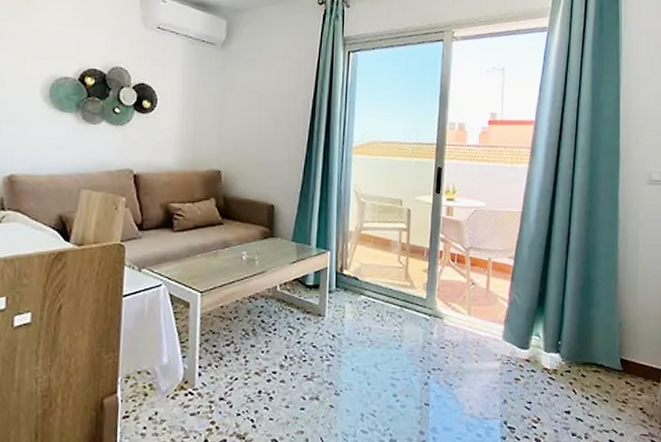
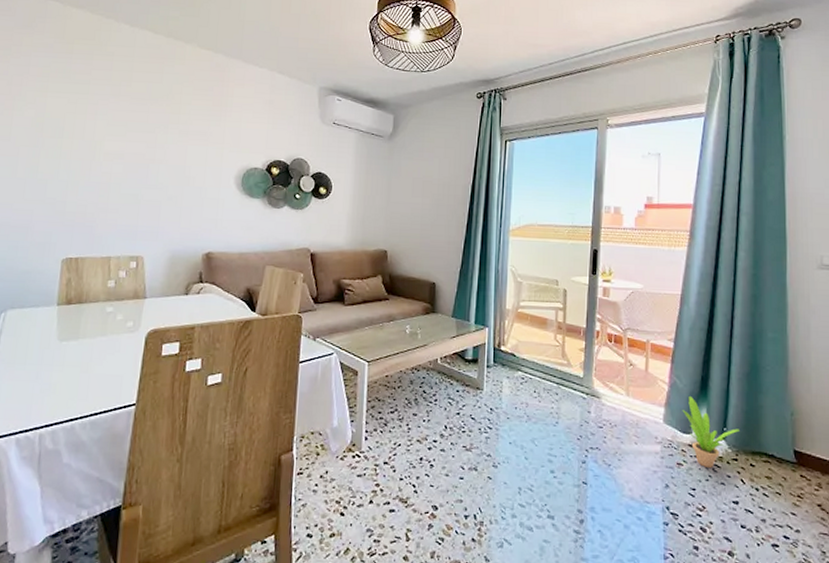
potted plant: none [520,312,573,380] -> present [682,395,739,467]

